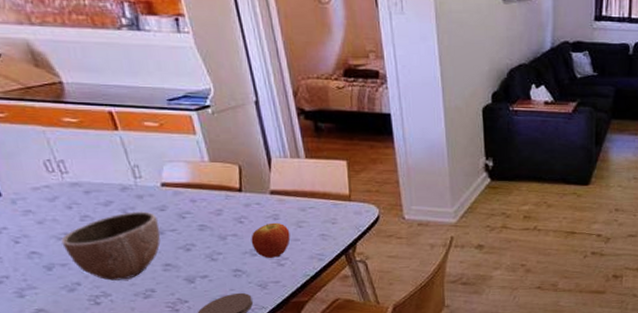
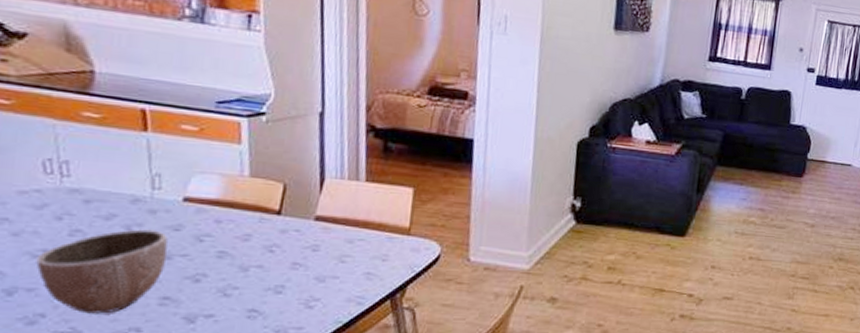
fruit: present [251,222,291,258] -> none [278,254,329,298]

